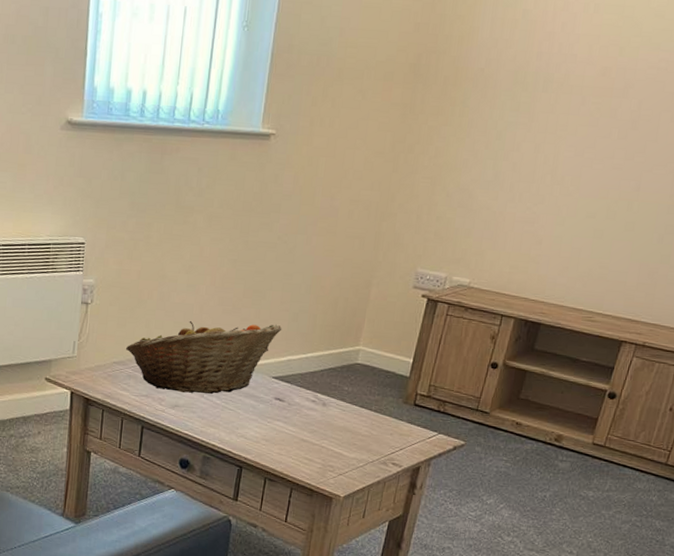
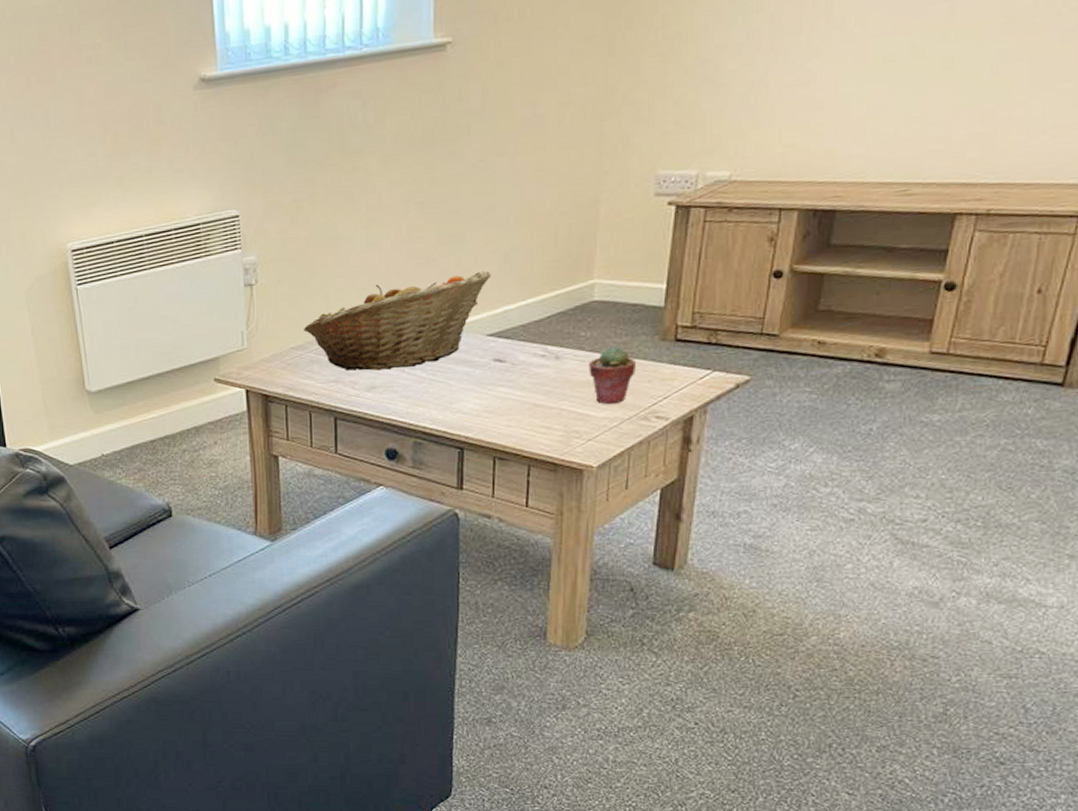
potted succulent: none [346,401,383,449] -> present [588,346,636,405]

